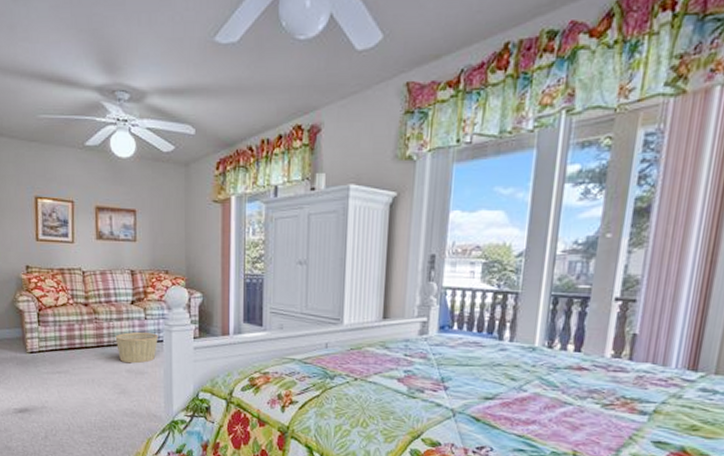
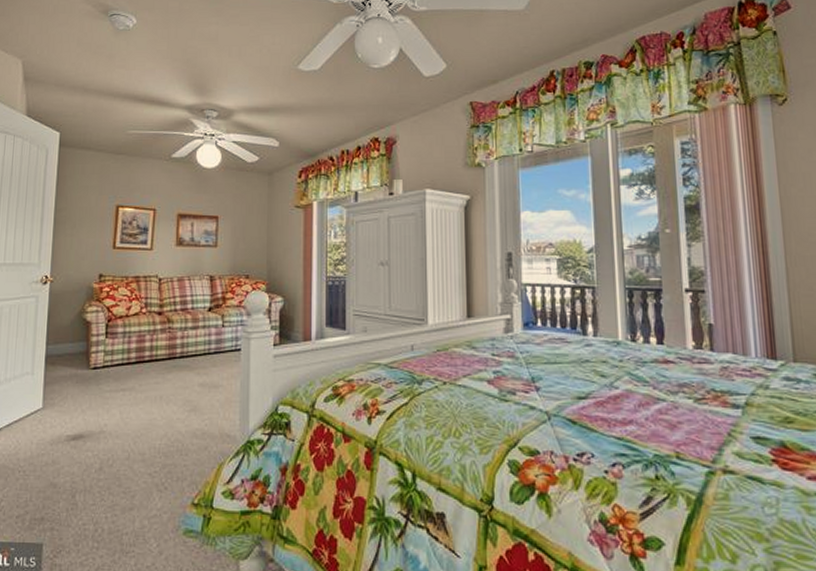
basket: present [115,332,158,364] -> none [189,341,236,376]

